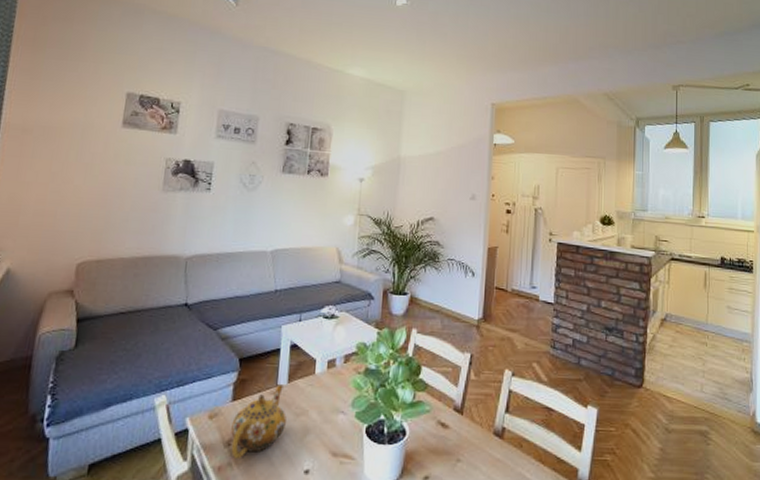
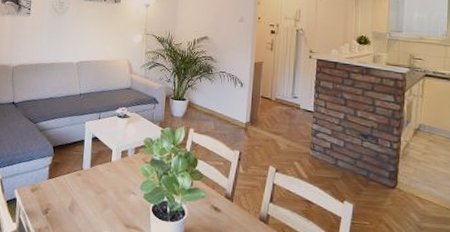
teapot: present [231,384,286,458] -> none [48,168,90,224]

